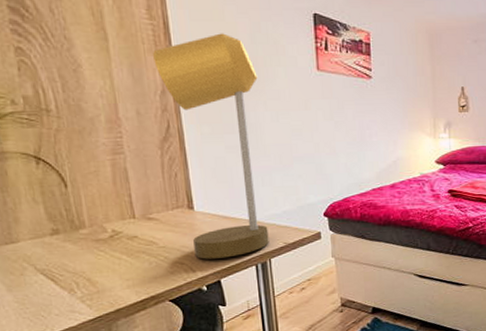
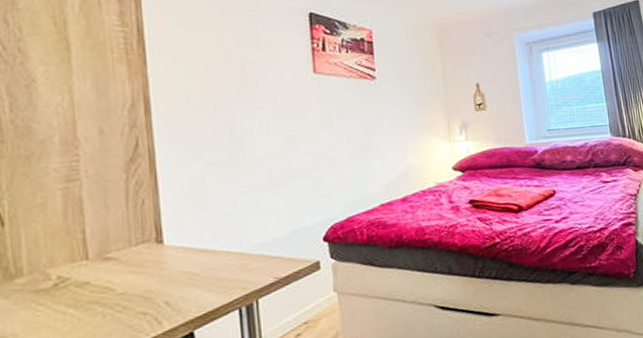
desk lamp: present [153,33,269,259] -> none [123,37,256,306]

